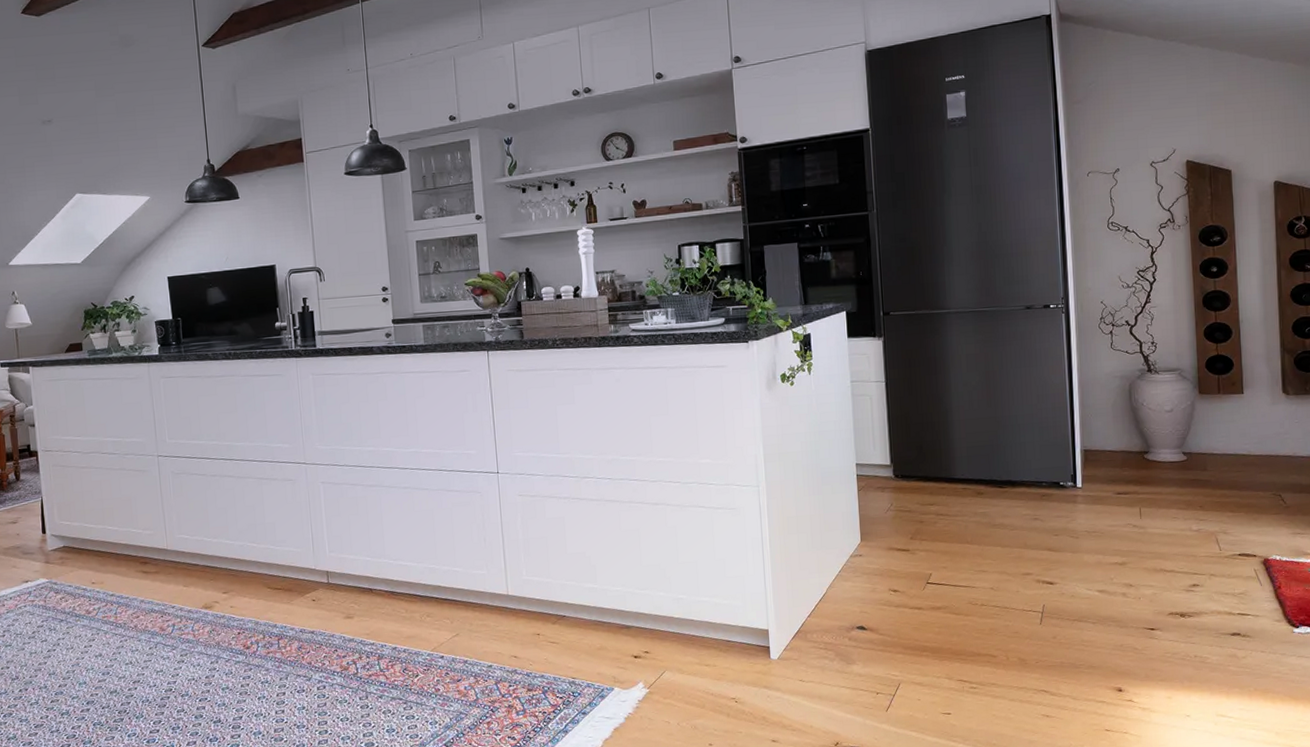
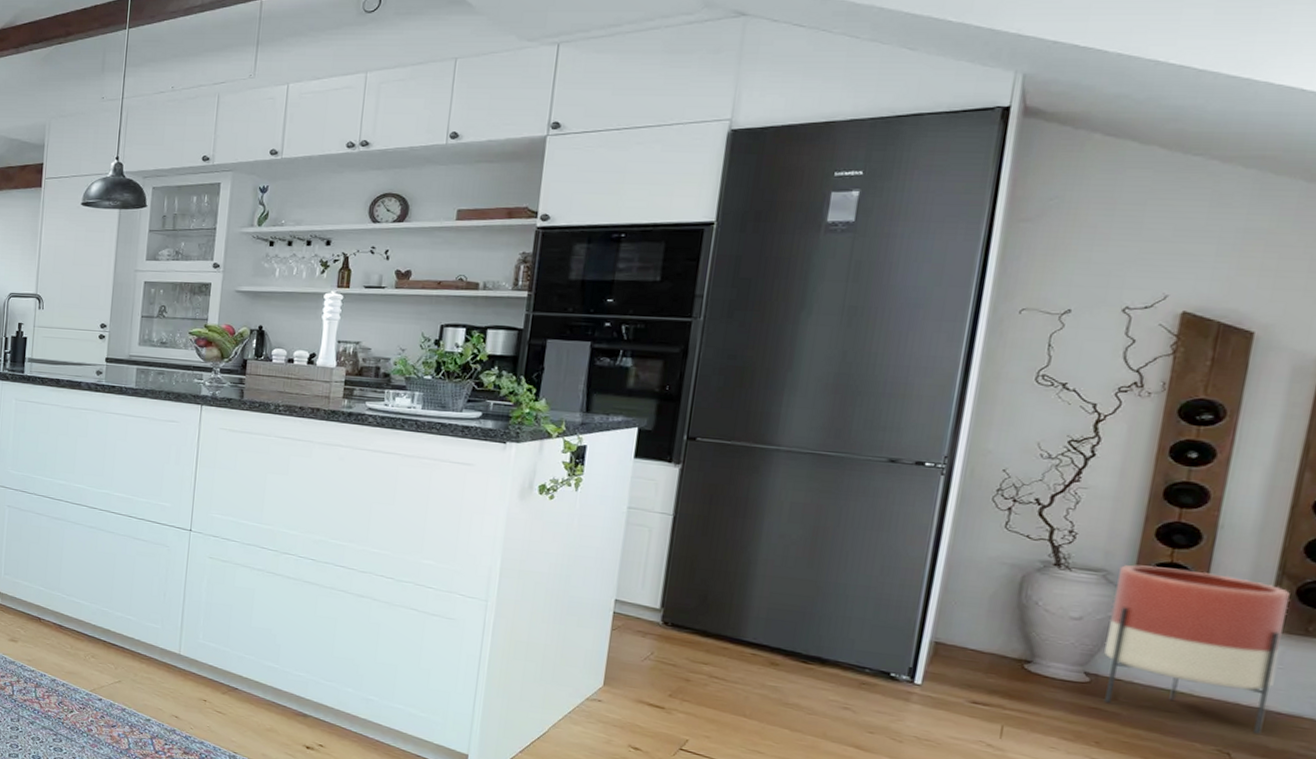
planter: none [1187,358,1295,476] -> present [1103,565,1290,734]

